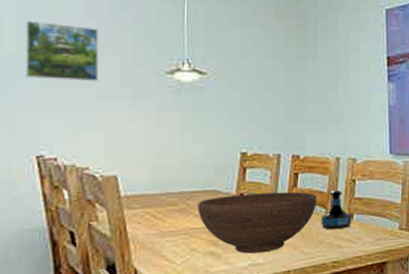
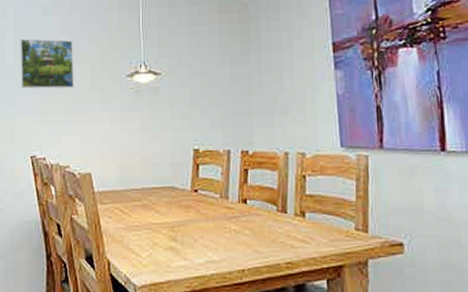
fruit bowl: present [198,192,317,254] -> none [158,188,268,250]
tequila bottle: present [321,189,352,229] -> none [273,186,304,227]

